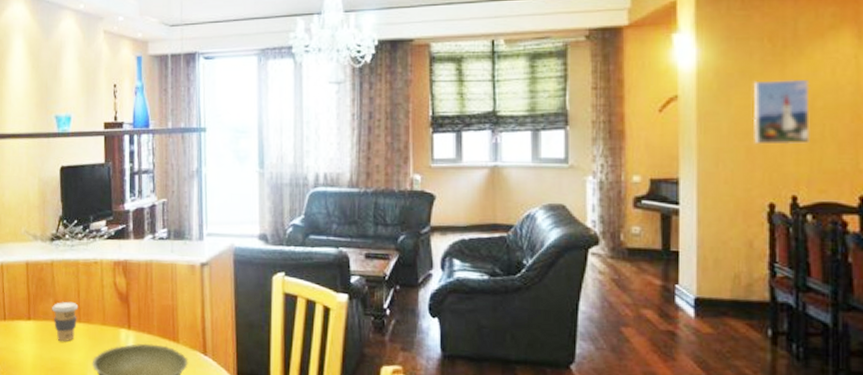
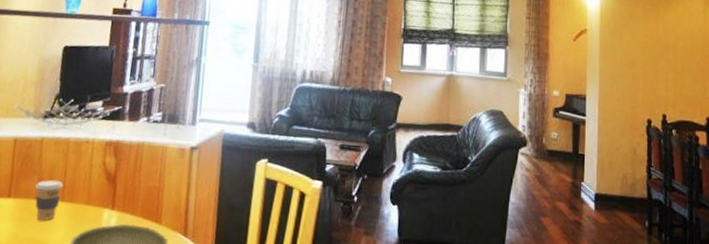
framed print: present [752,80,810,145] -> none [637,24,675,74]

